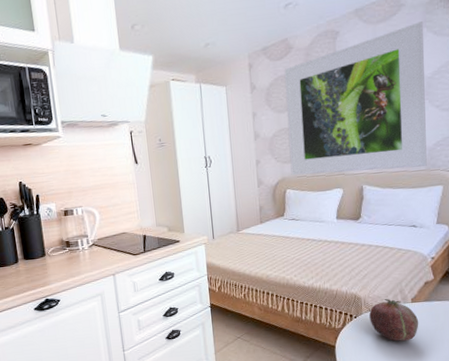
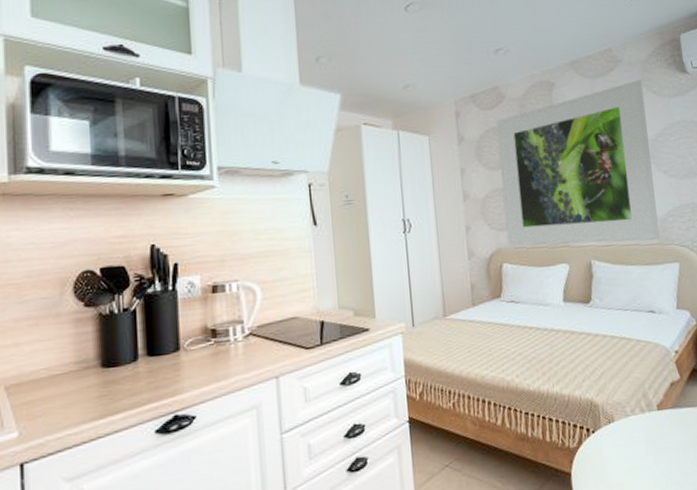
fruit: present [369,299,419,341] -> none [609,405,669,463]

